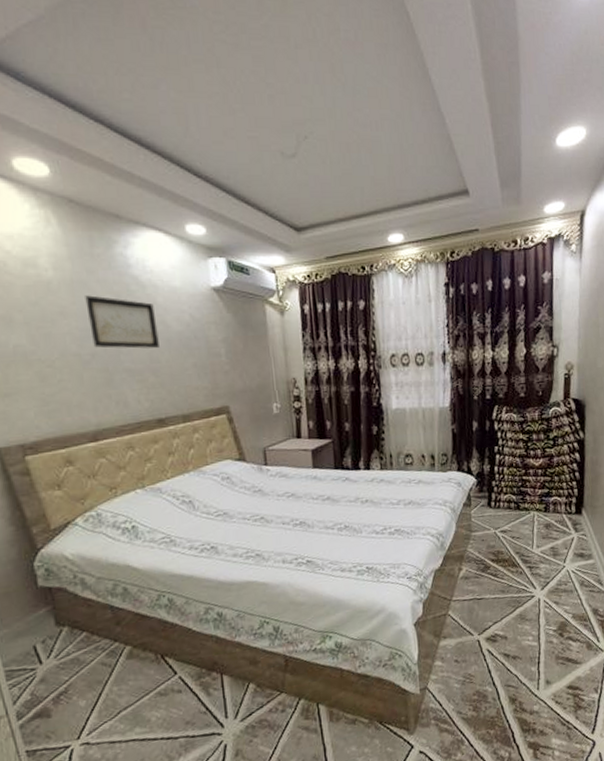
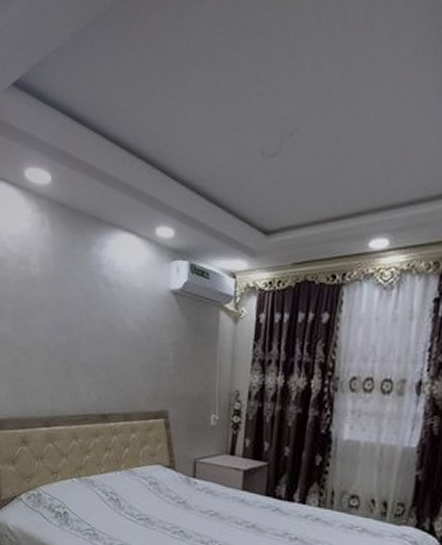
wall art: present [85,295,159,349] -> none [60,292,116,345]

